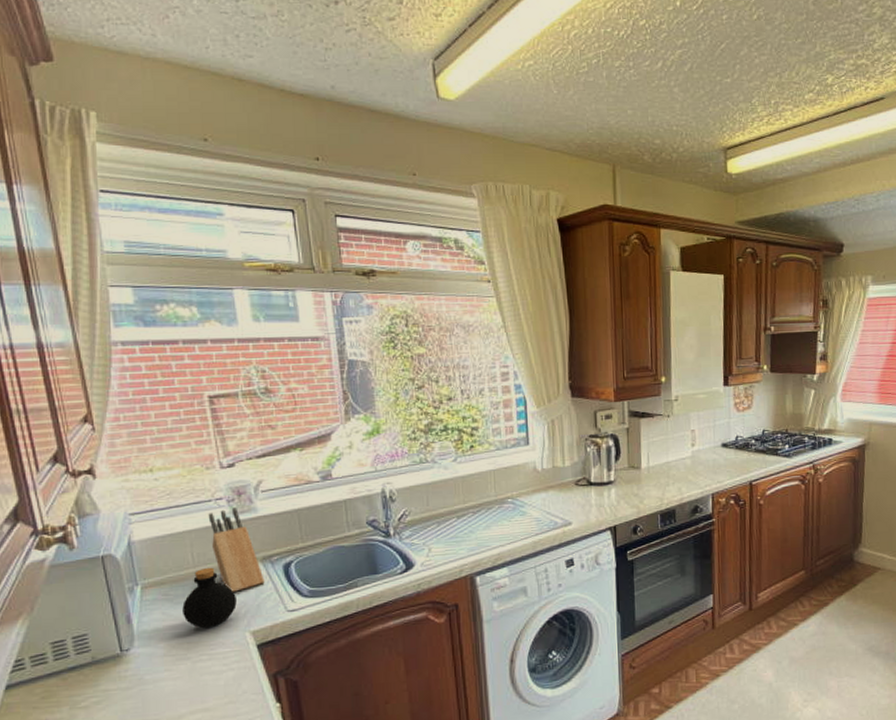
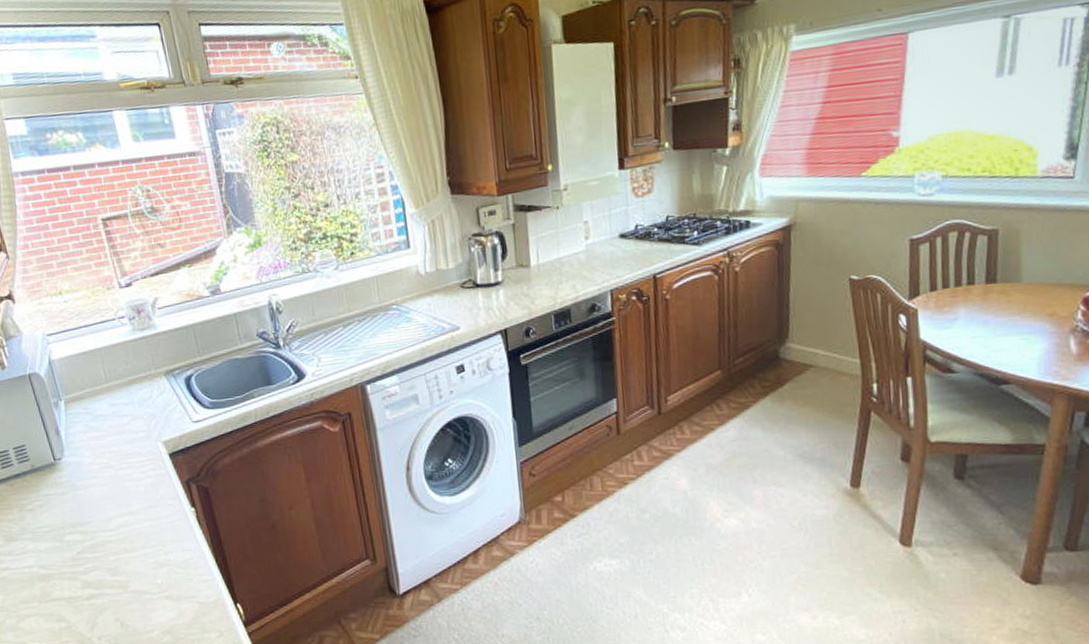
bottle: present [182,567,237,629] -> none [101,382,147,439]
knife block: present [208,507,265,593] -> none [113,325,170,406]

